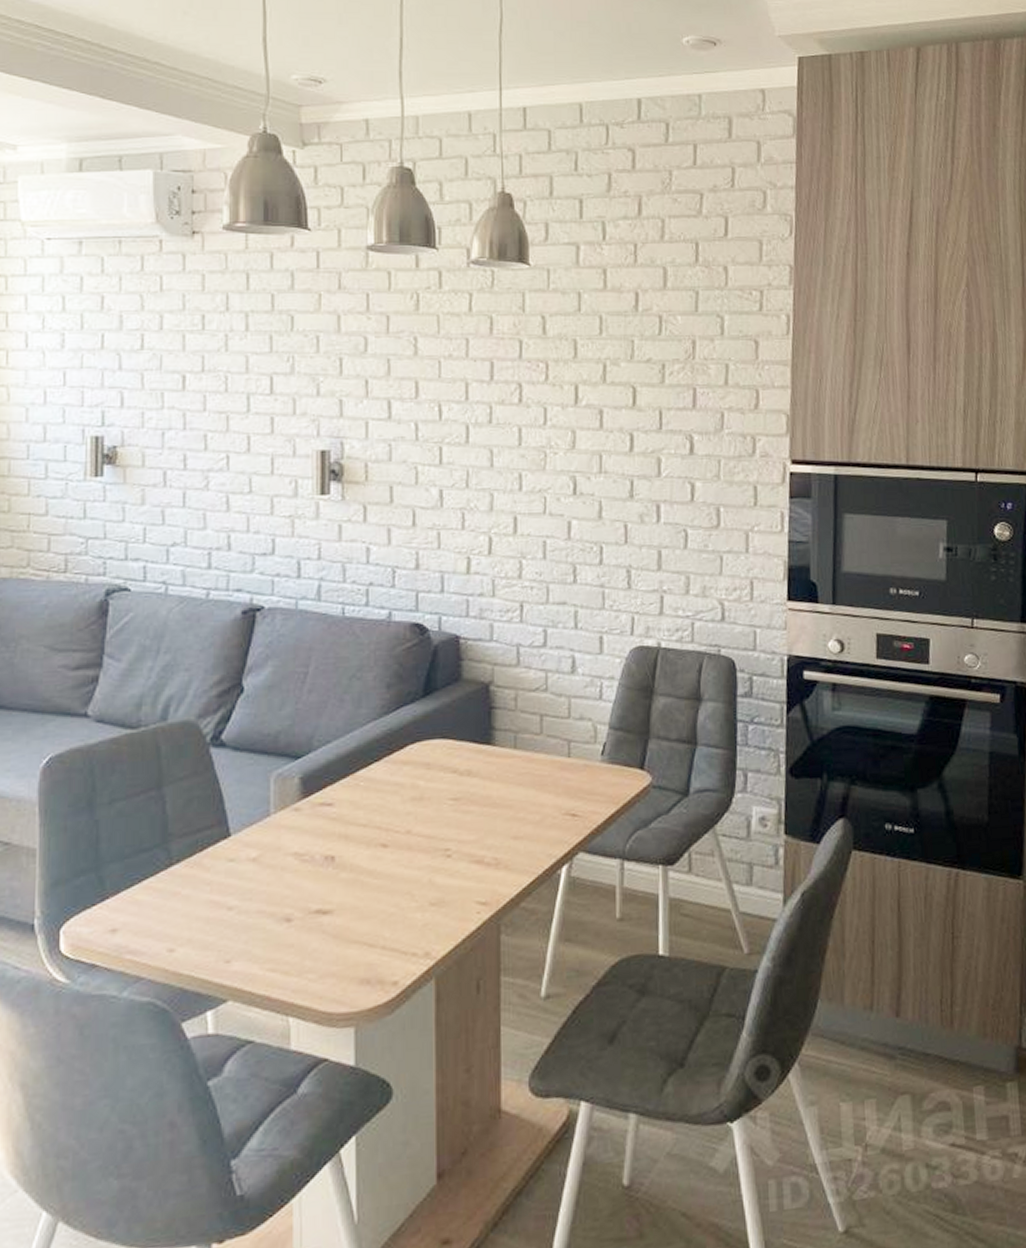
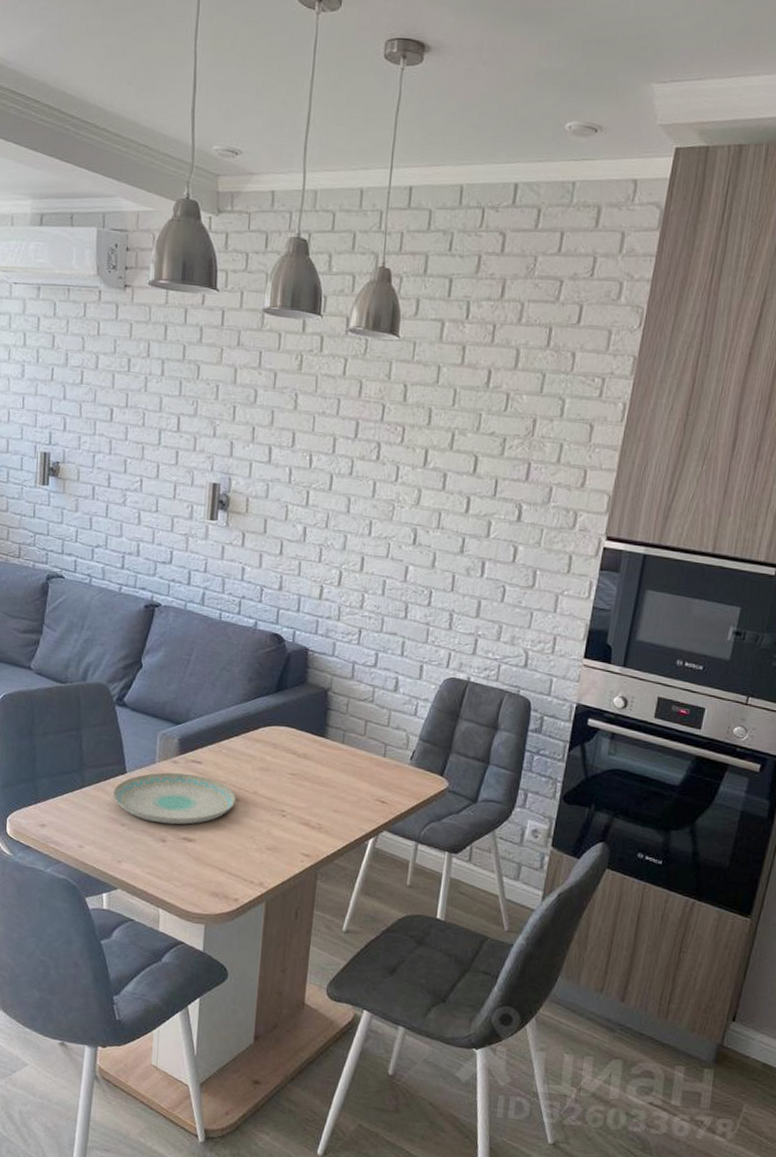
plate: none [214,822,384,897] -> present [113,772,237,825]

